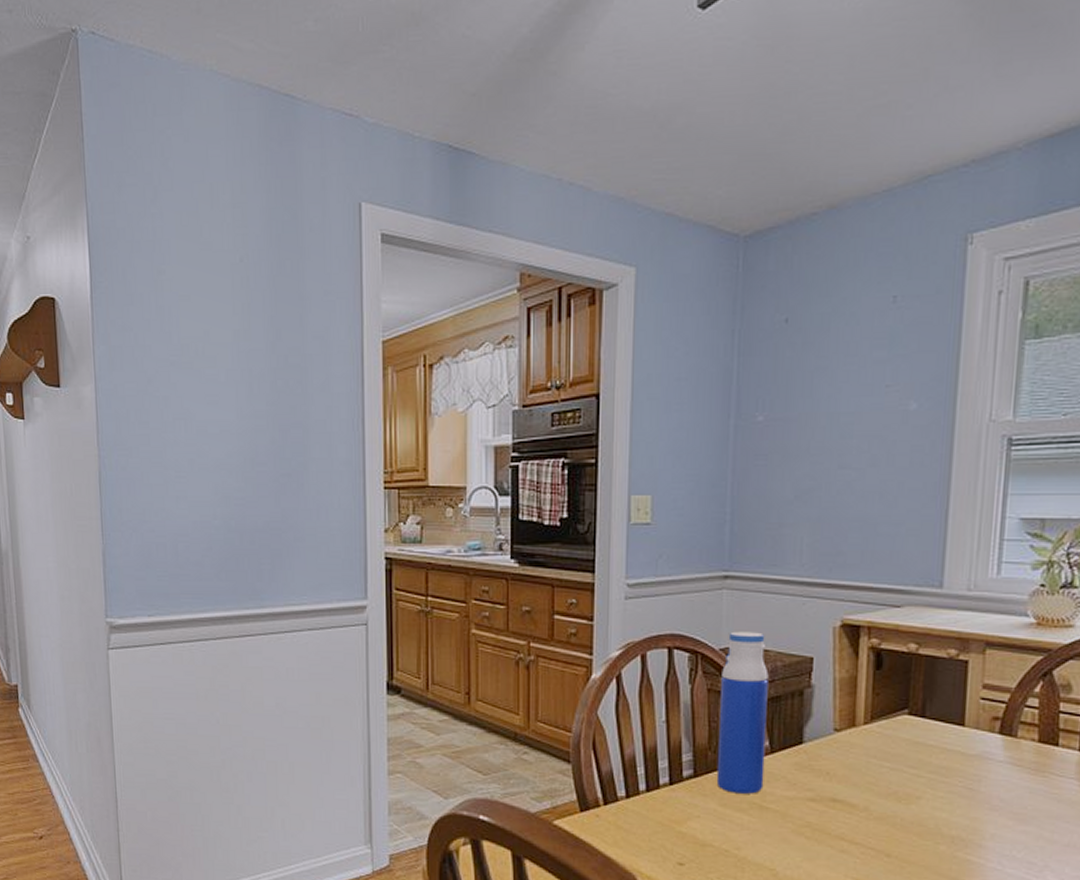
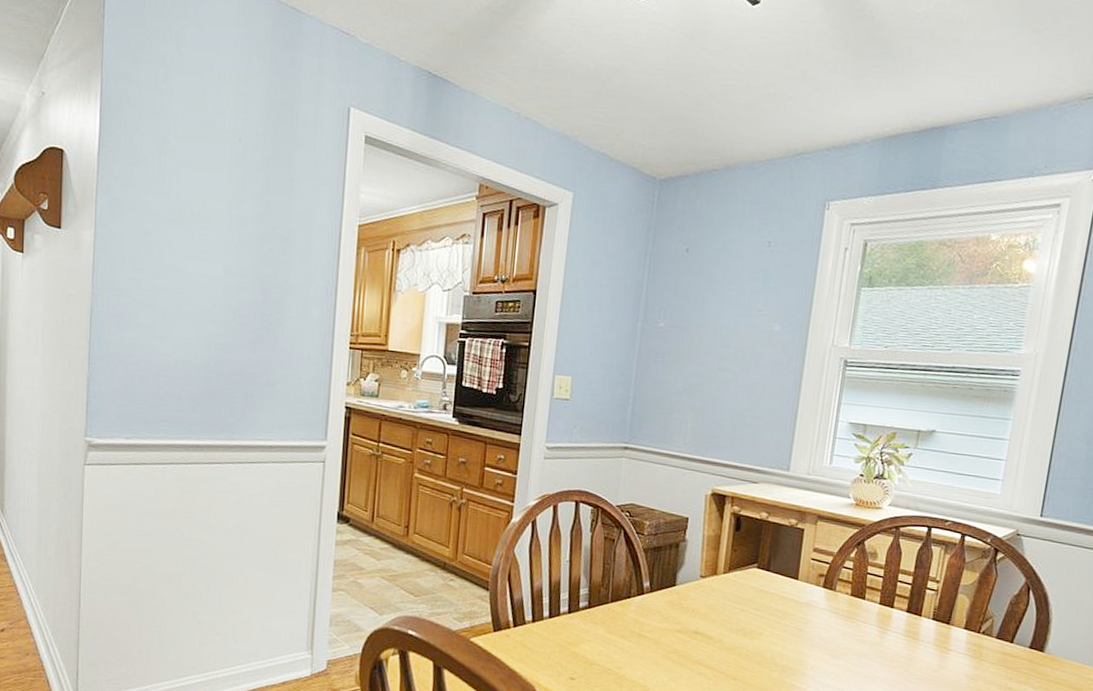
water bottle: present [716,631,769,794] -> none [605,492,653,624]

